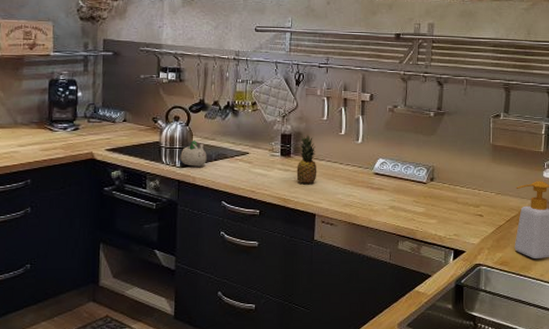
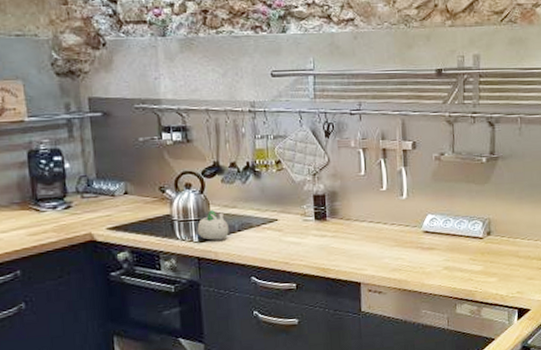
fruit: present [296,135,317,184] -> none [334,194,359,249]

